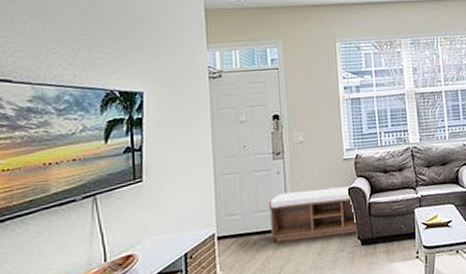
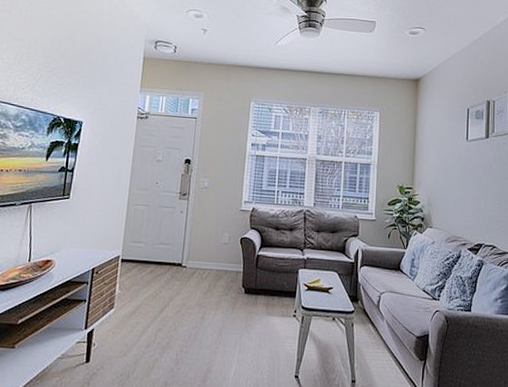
bench: present [268,186,356,243] -> none [165,231,243,280]

